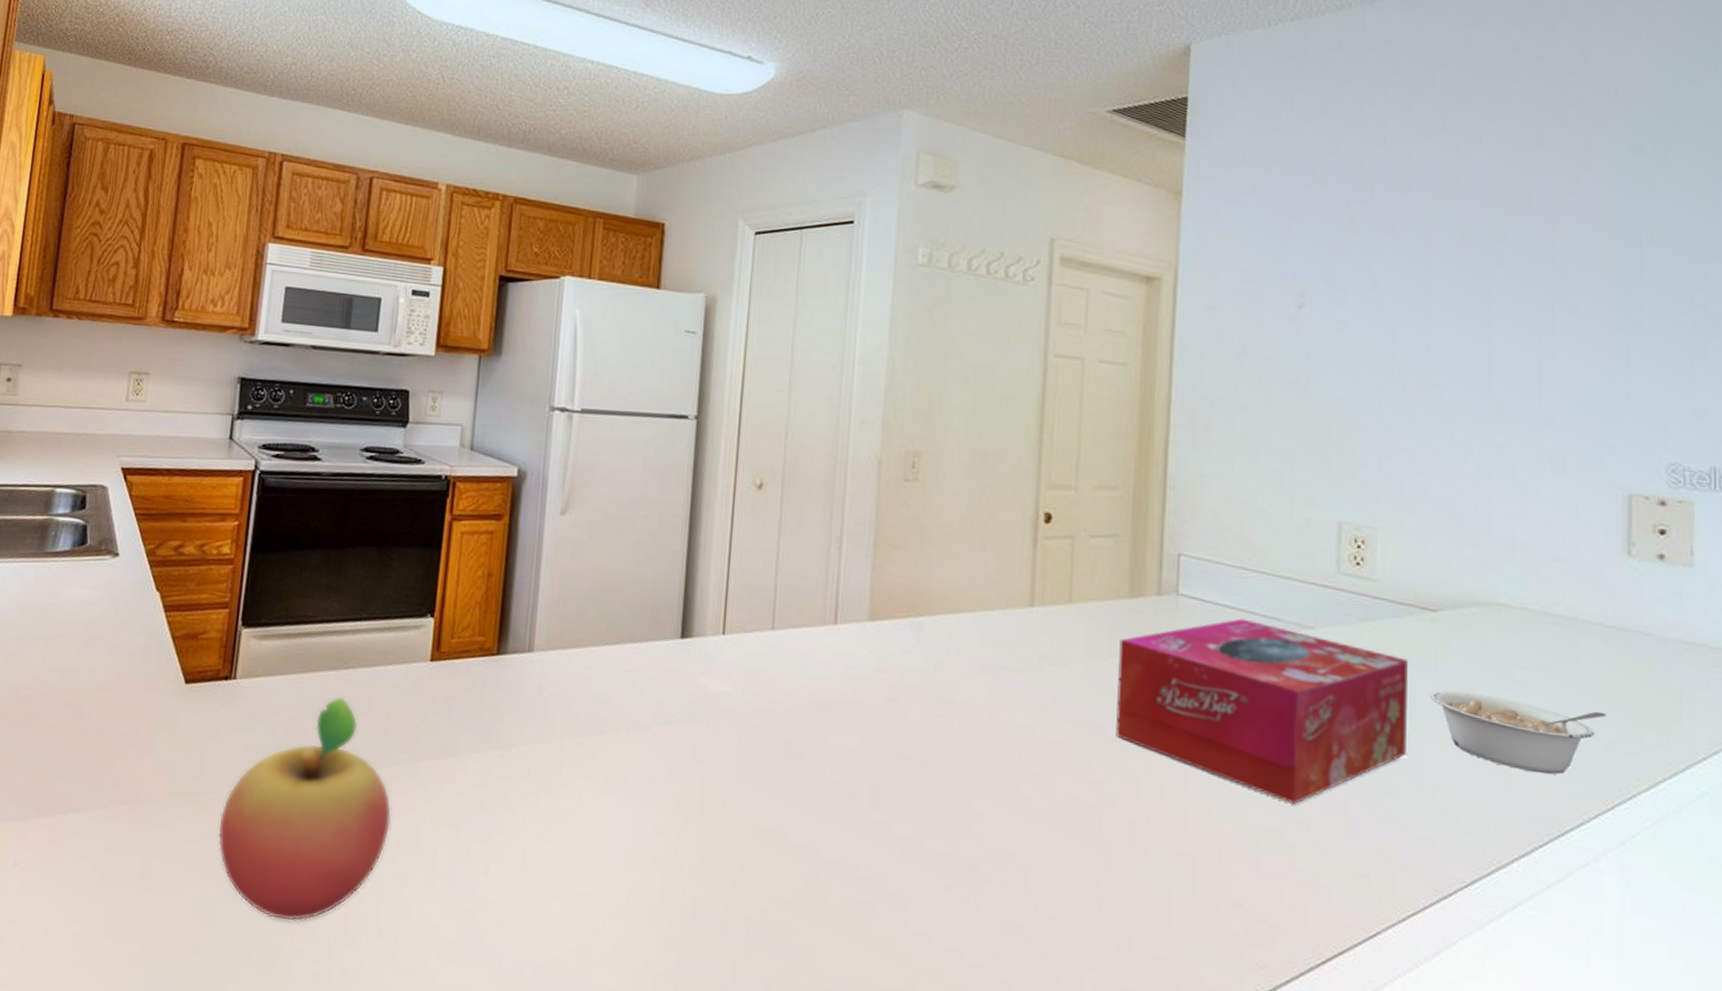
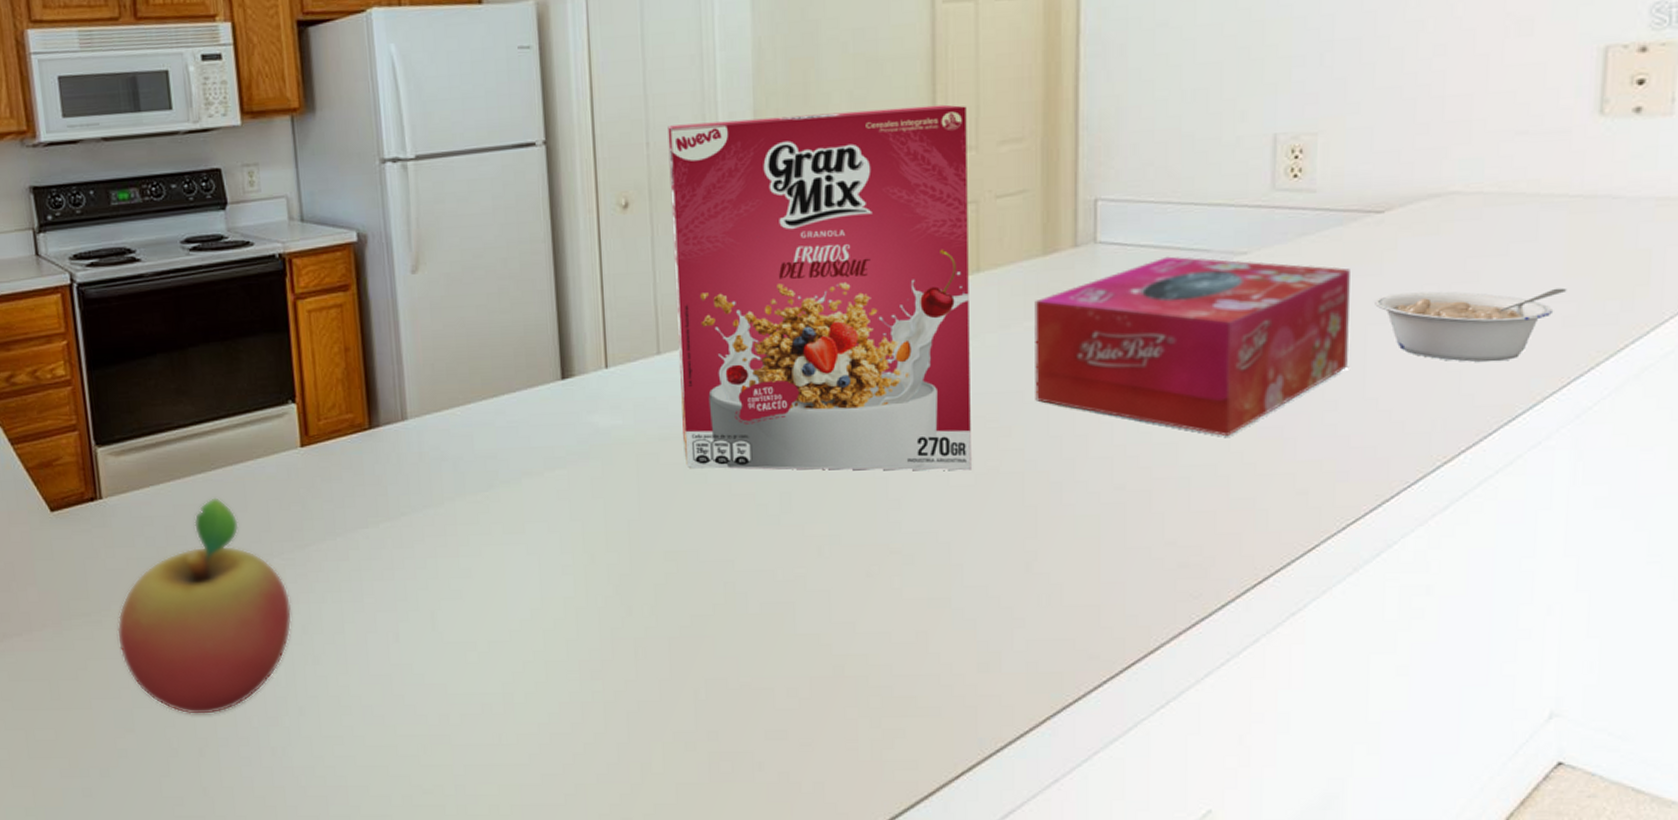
cereal box: none [785,421,1069,796] -> present [667,104,971,471]

